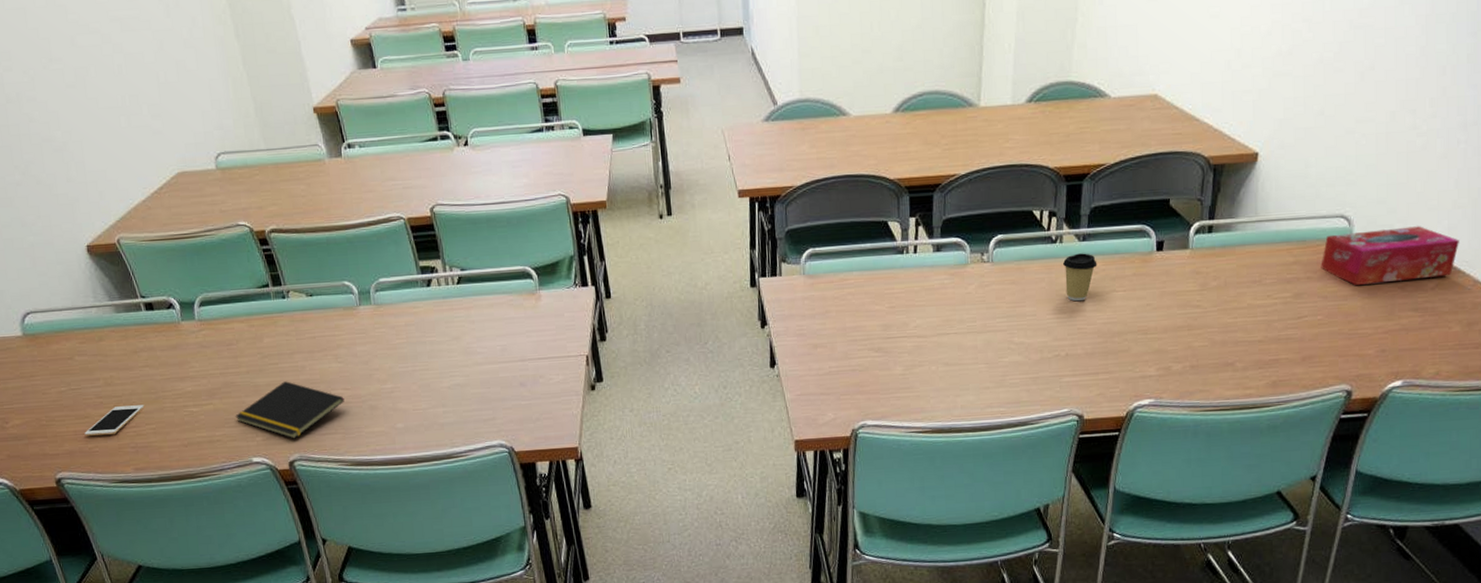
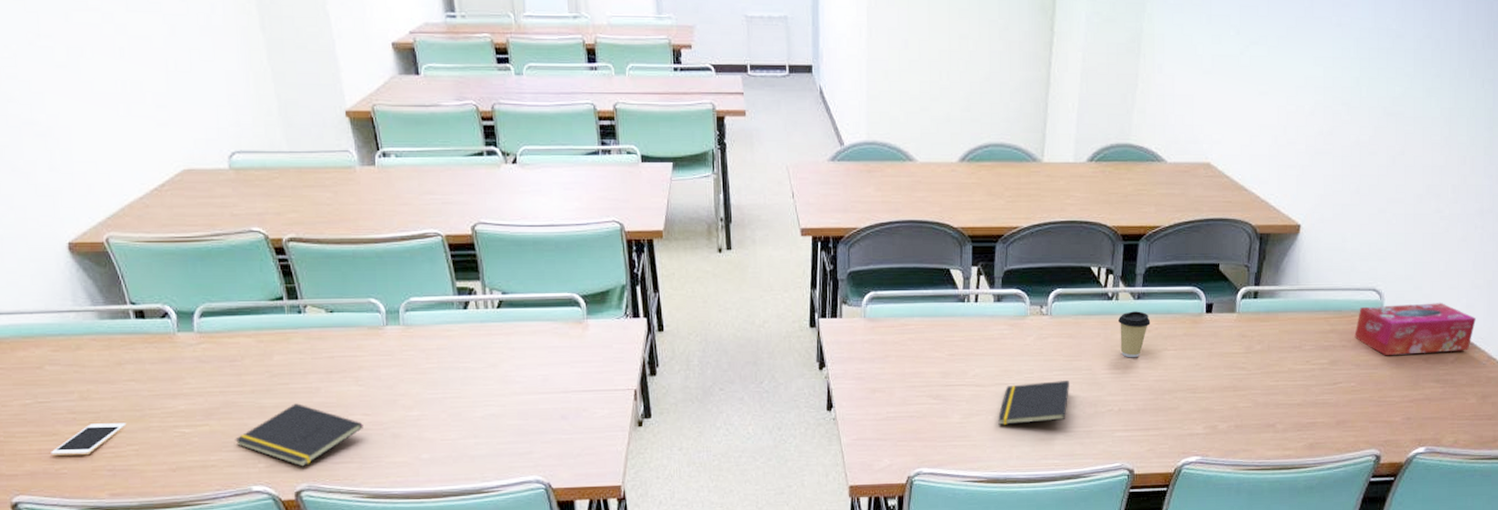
notepad: none [941,327,1014,375] -> present [998,381,1069,425]

